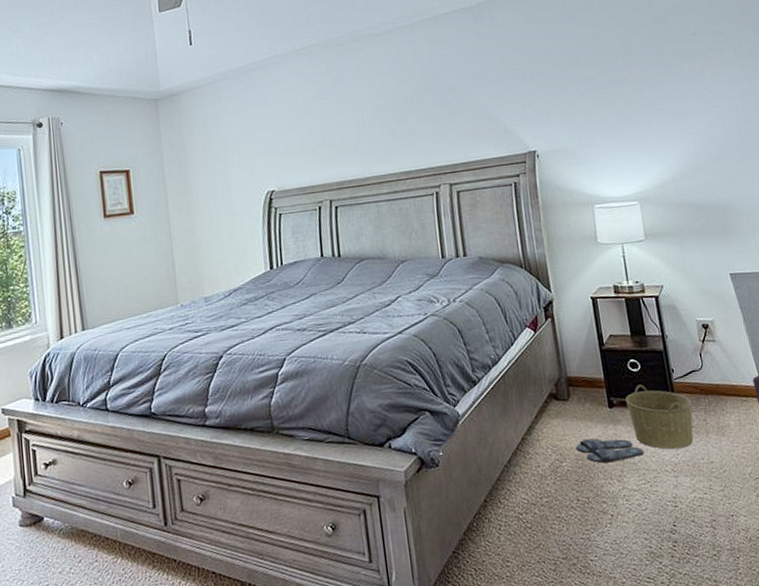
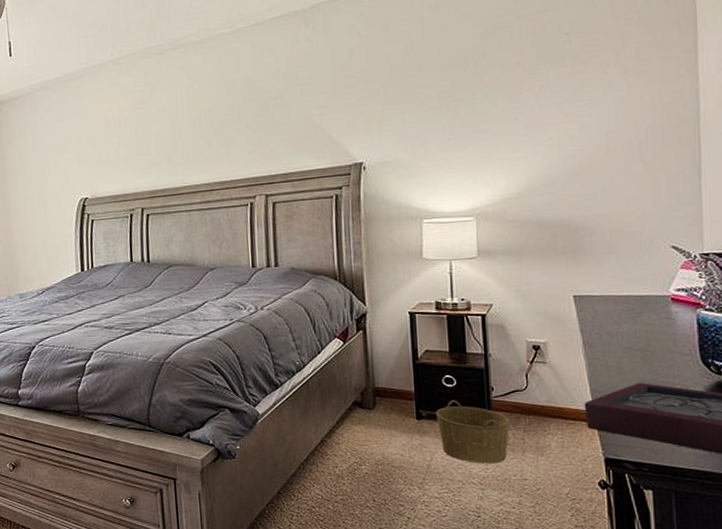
slippers: present [576,438,644,463] -> none [377,446,451,470]

